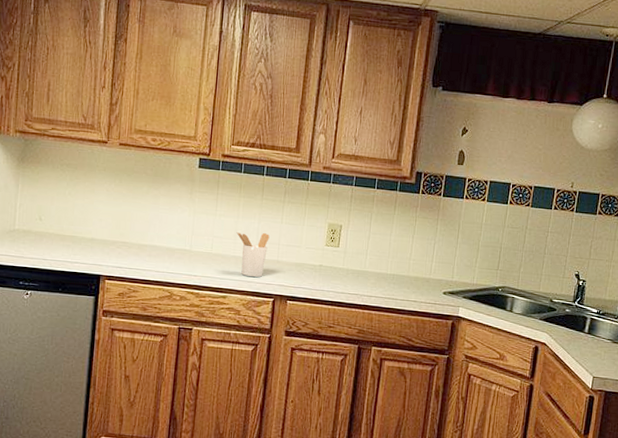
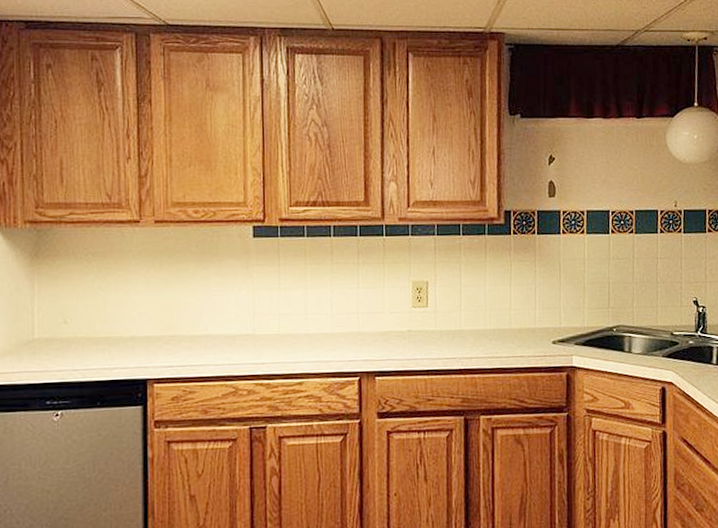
utensil holder: present [236,232,270,278] -> none [306,301,346,356]

